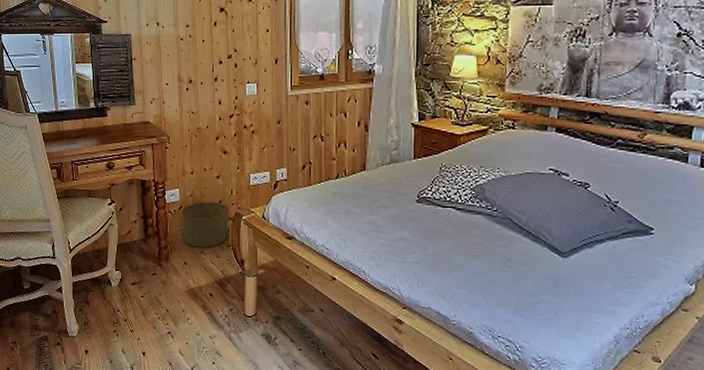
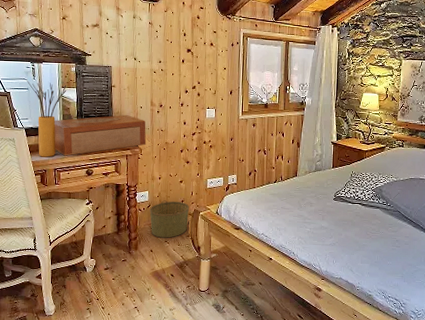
vase: none [37,55,82,148] -> present [26,79,67,157]
decorative box: none [69,94,175,146] -> present [54,115,147,156]

